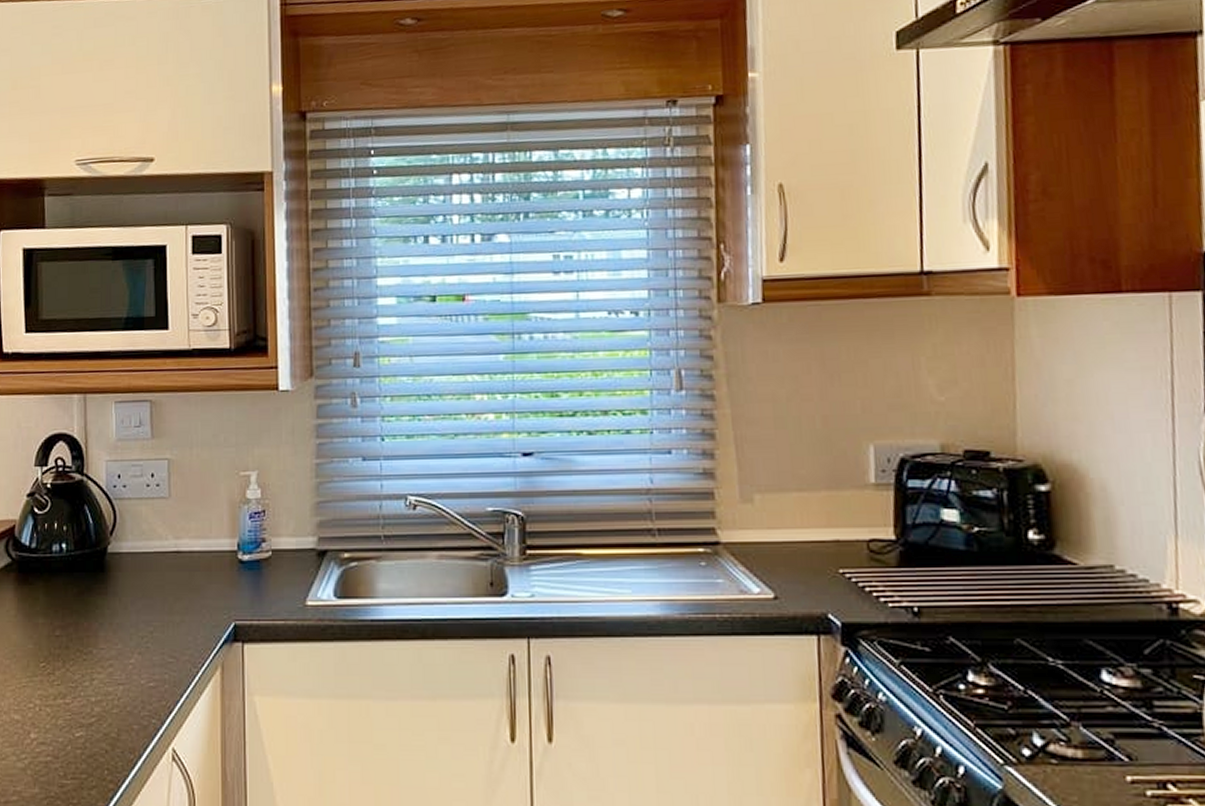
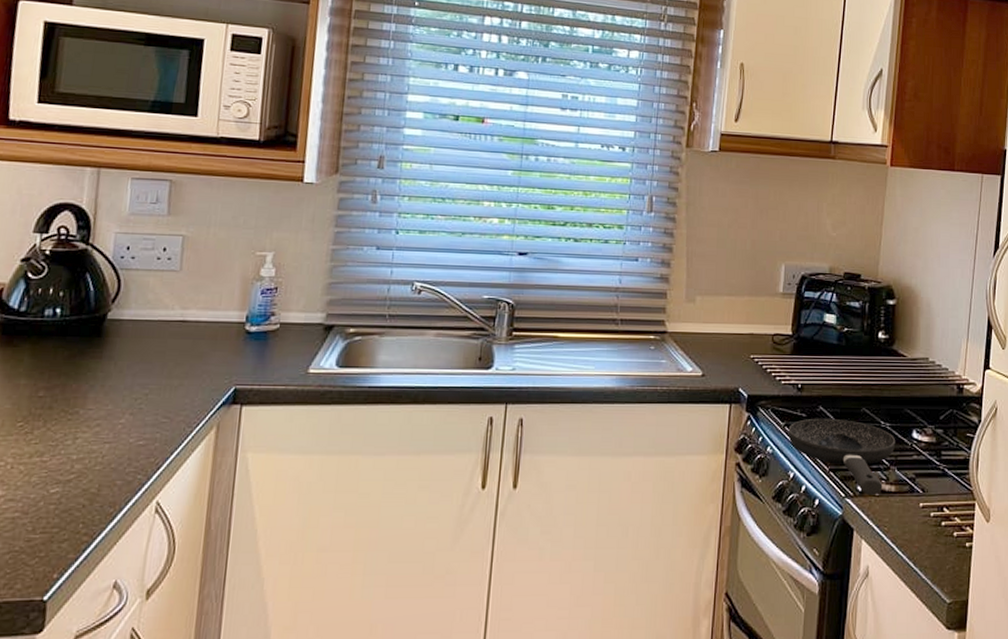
frying pan: none [906,653,1076,763] -> present [788,418,896,495]

